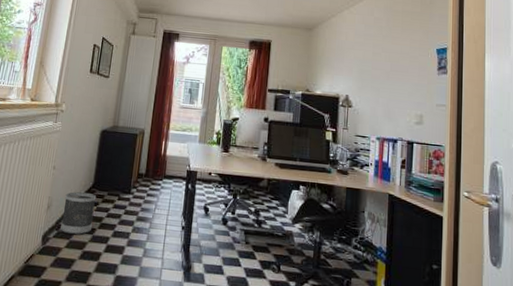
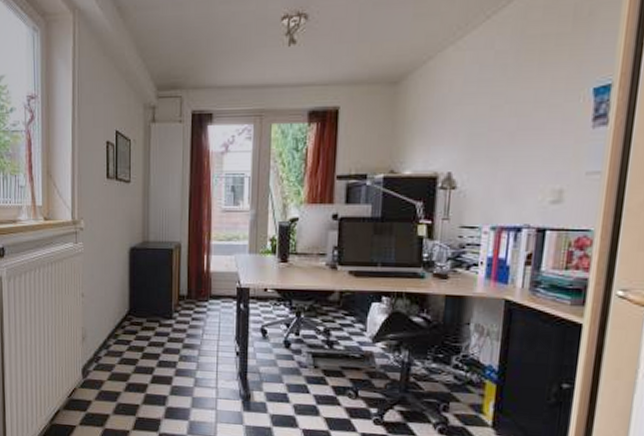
wastebasket: present [60,192,97,235] -> none [100,320,135,366]

